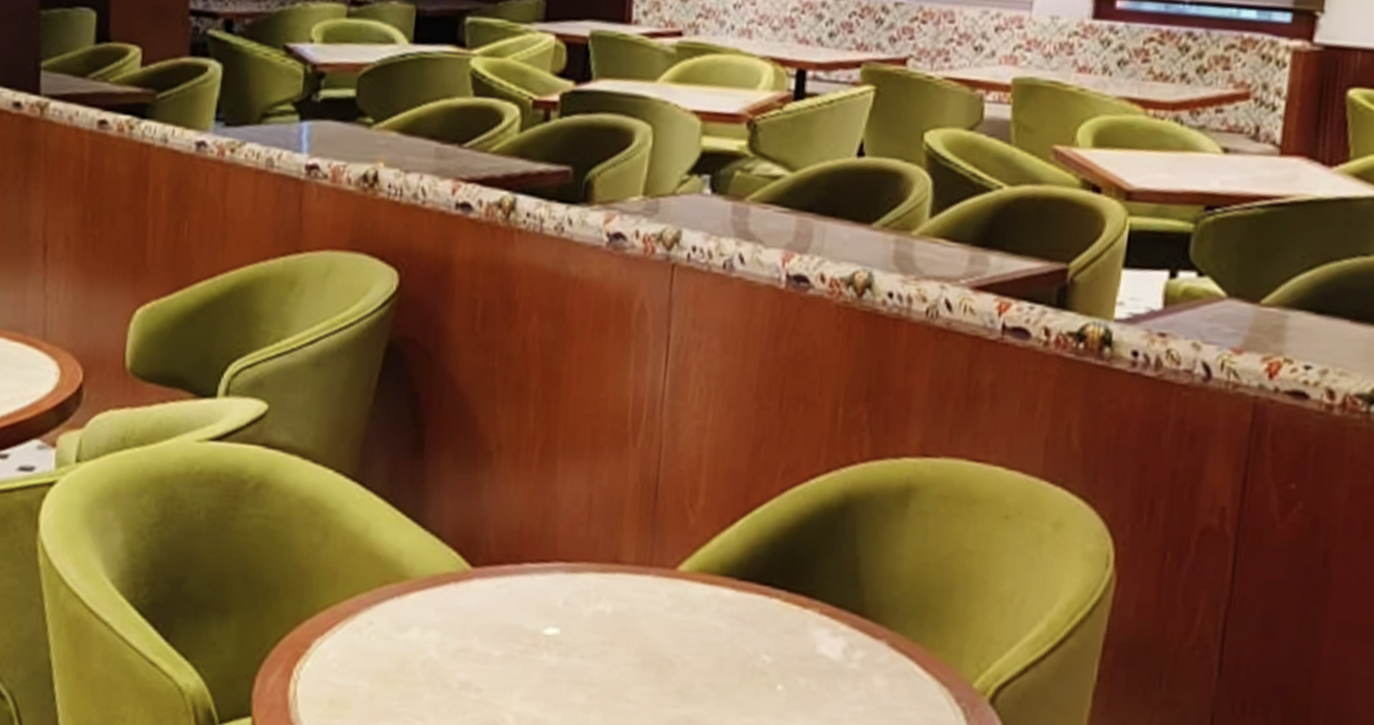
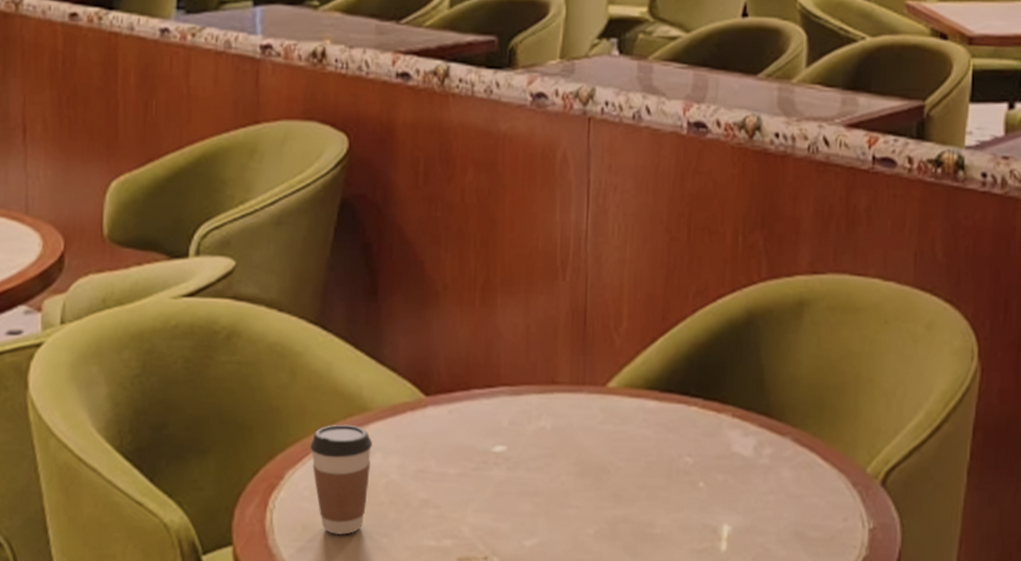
coffee cup: none [341,591,410,714] -> present [310,424,372,535]

